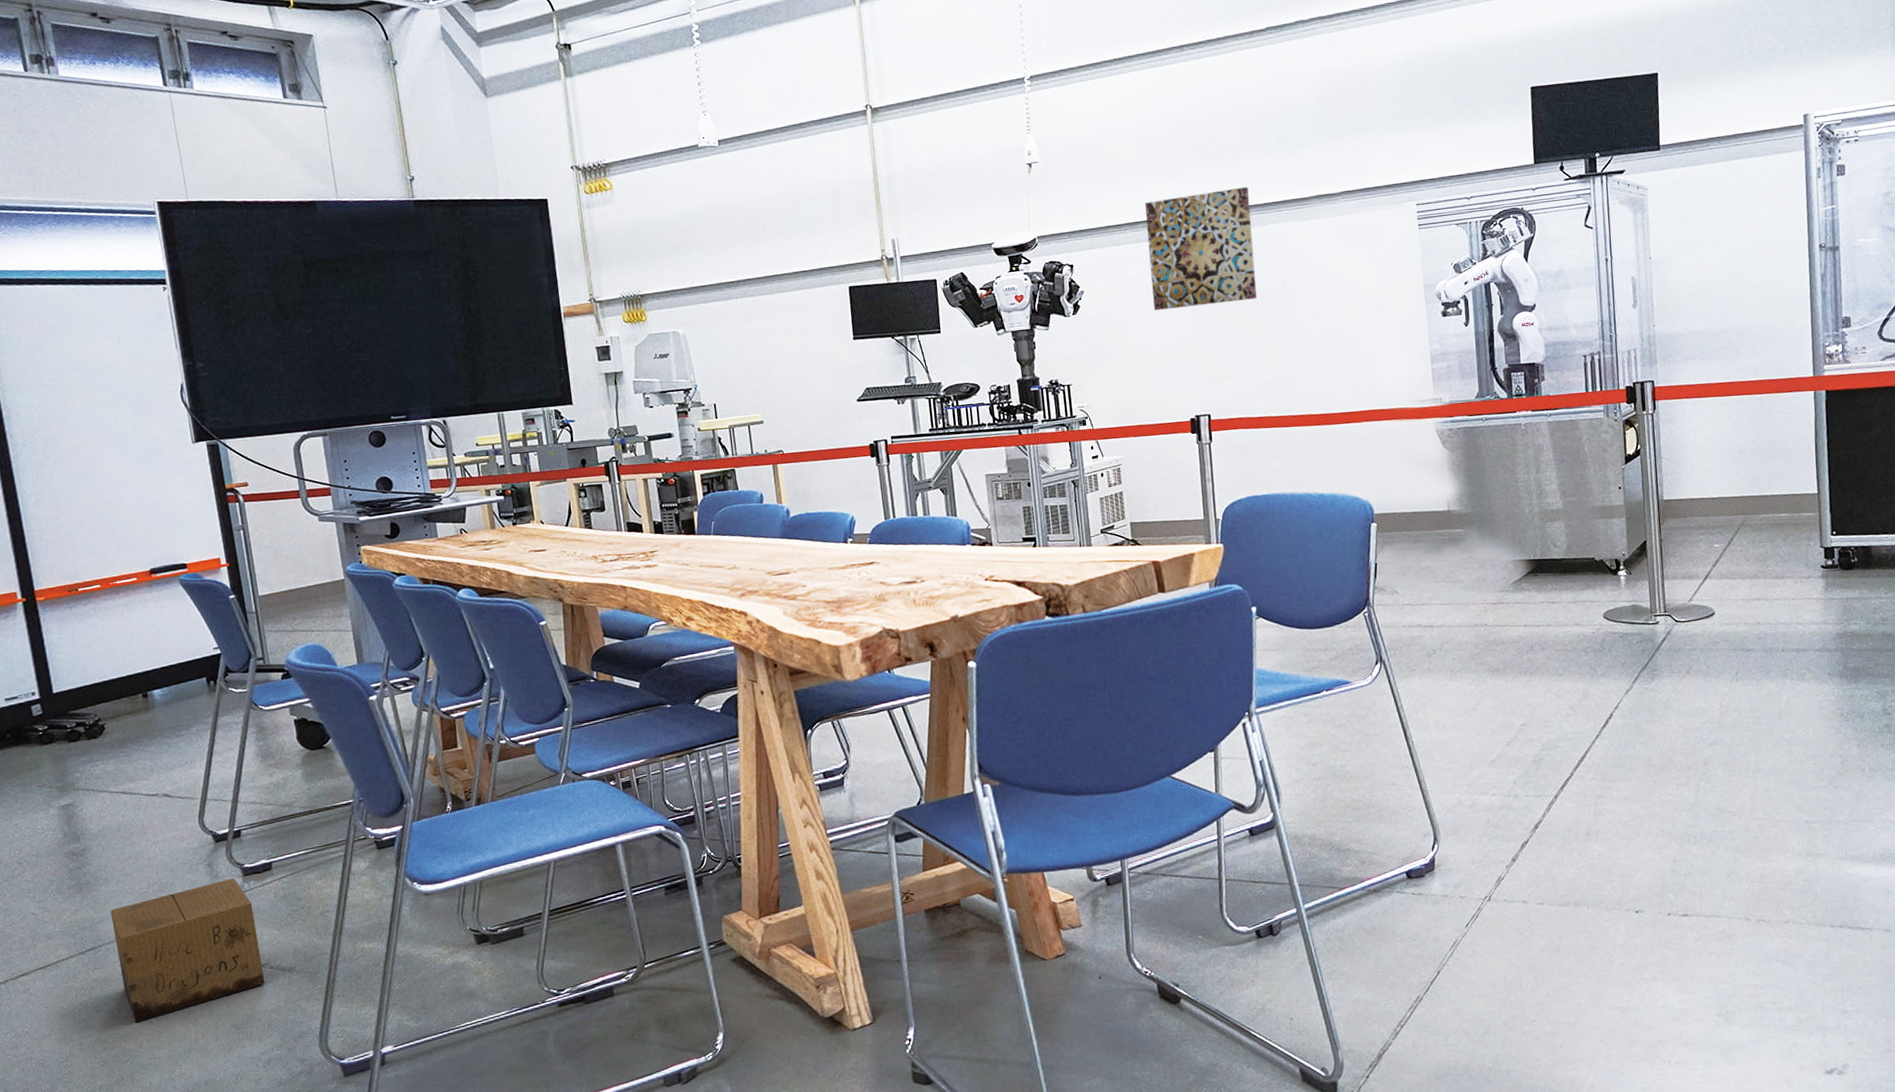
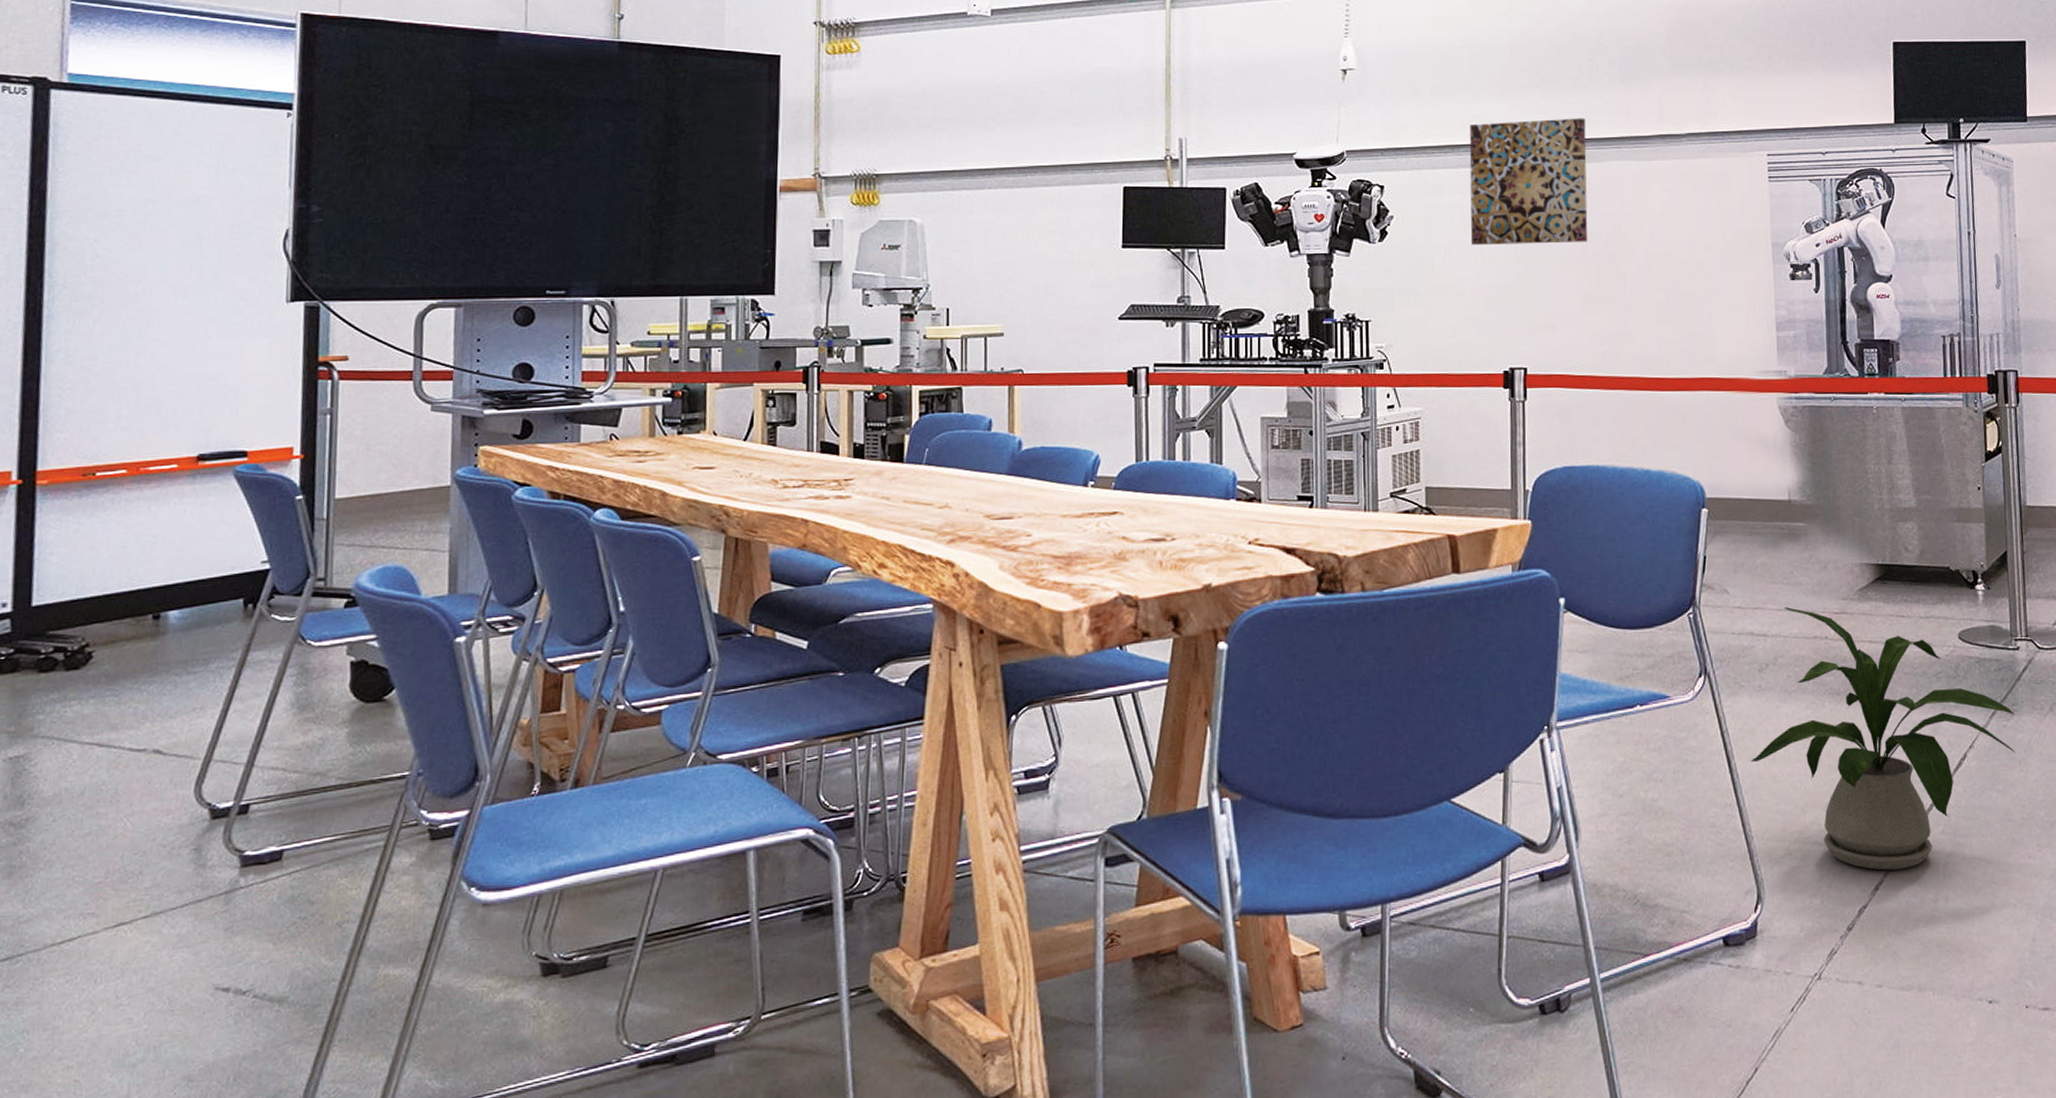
cardboard box: present [110,878,265,1023] -> none [40,869,246,1067]
house plant: none [1423,601,1657,812] -> present [1750,607,2016,871]

